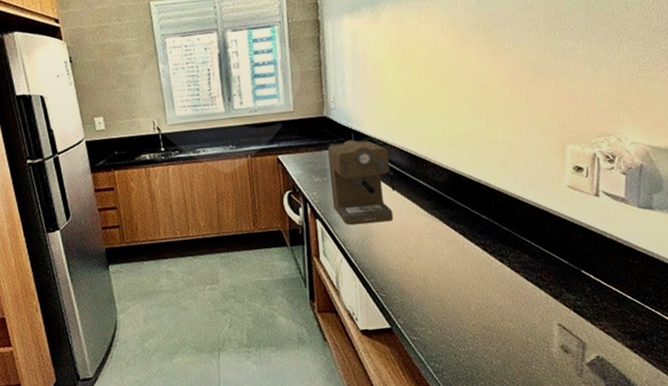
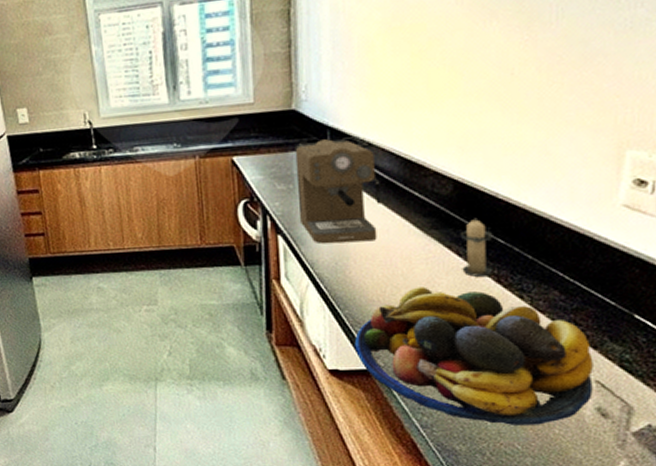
fruit bowl: none [379,256,557,365] -> present [354,287,593,425]
candle: none [455,199,480,247] -> present [460,218,493,278]

